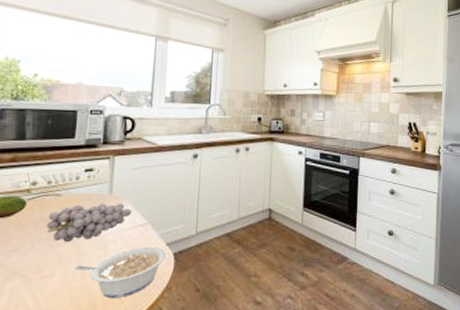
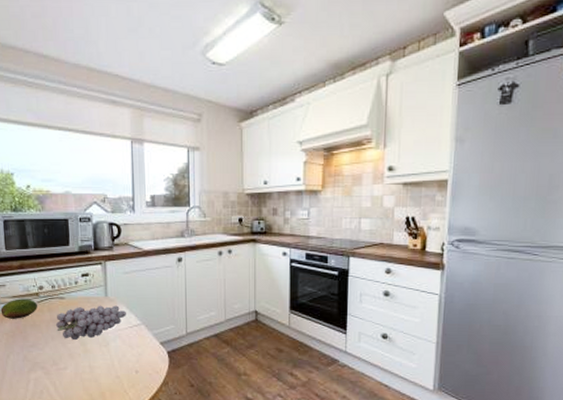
legume: present [74,246,166,299] -> none [83,345,161,390]

